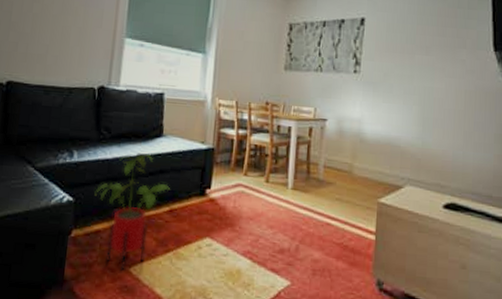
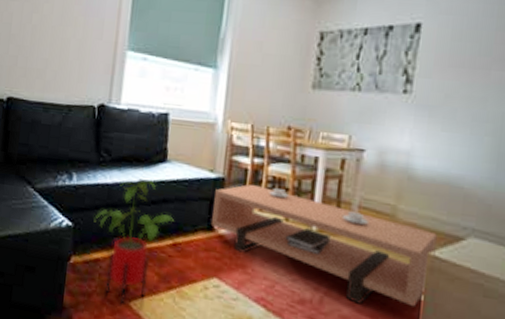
coffee table: none [204,152,383,248] -> present [212,184,437,307]

